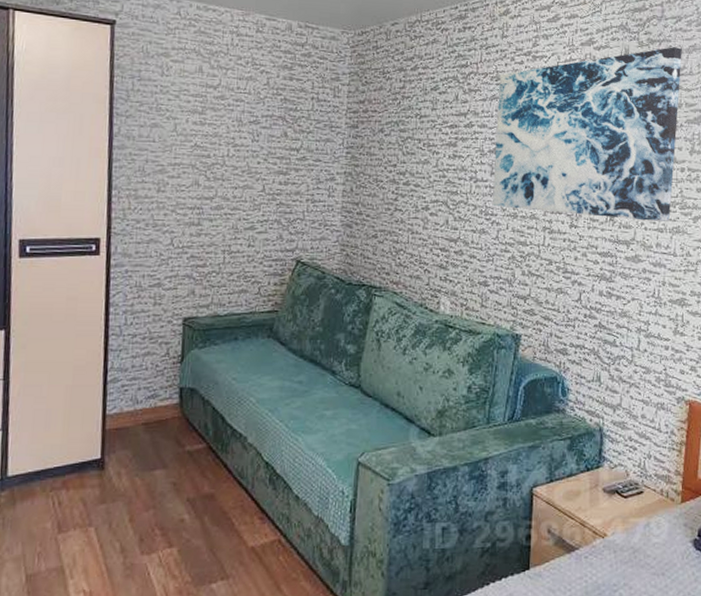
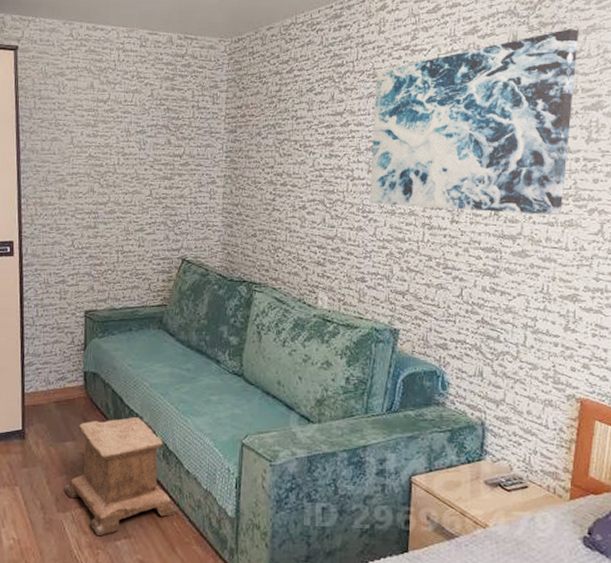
stool: none [150,436,284,578] -> present [64,416,177,535]

